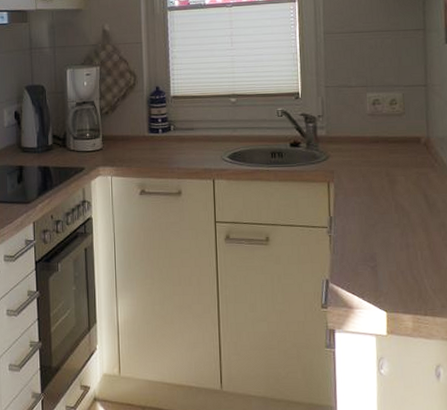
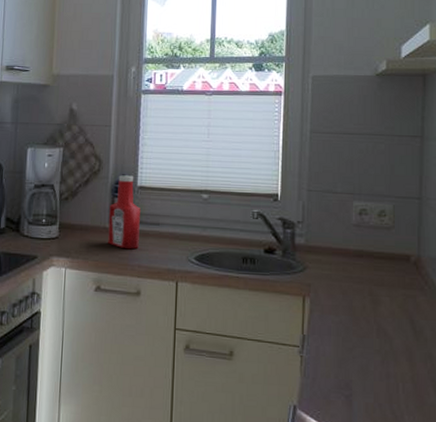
ketchup bottle: none [147,87,177,154] -> present [108,175,140,250]

